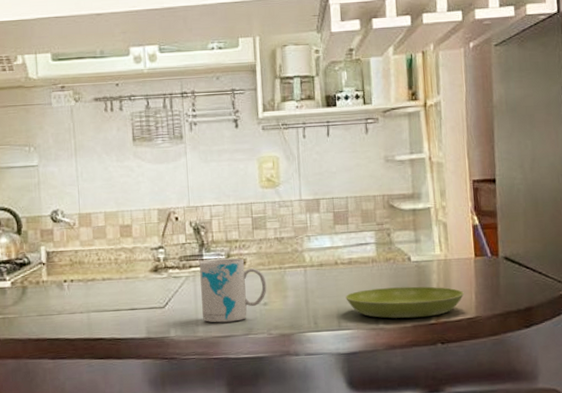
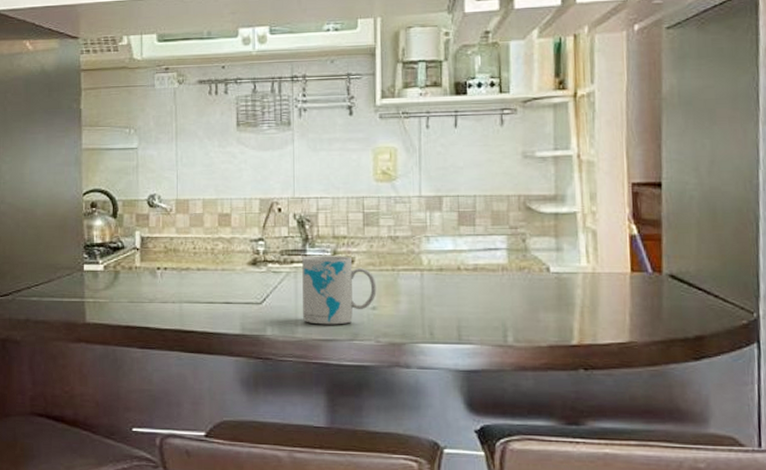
saucer: present [345,286,464,319] -> none [468,300,616,338]

